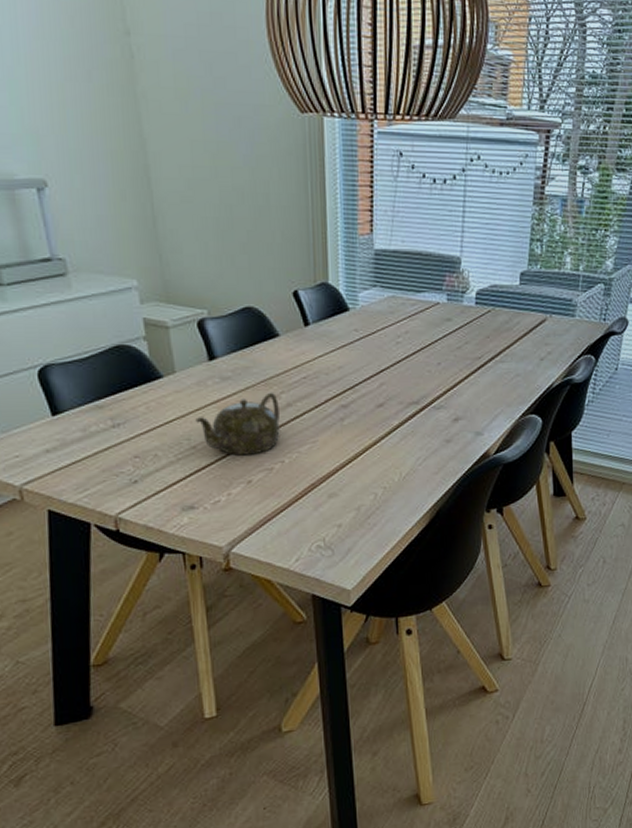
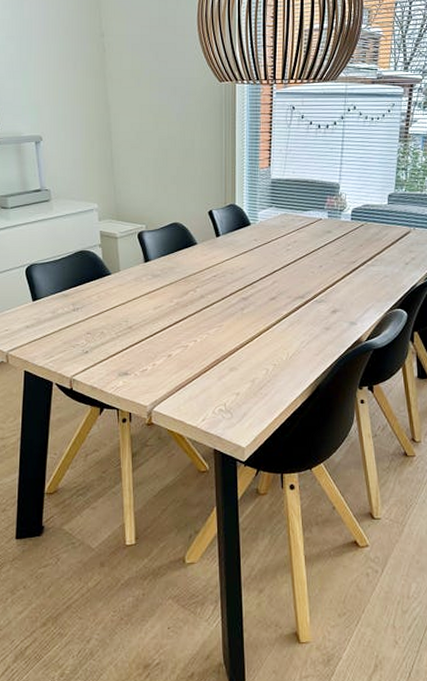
teapot: present [195,392,280,456] -> none [132,286,194,335]

